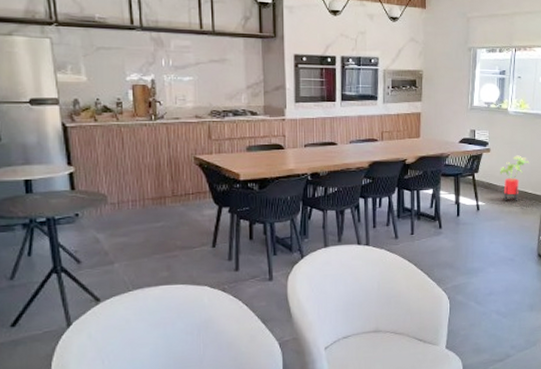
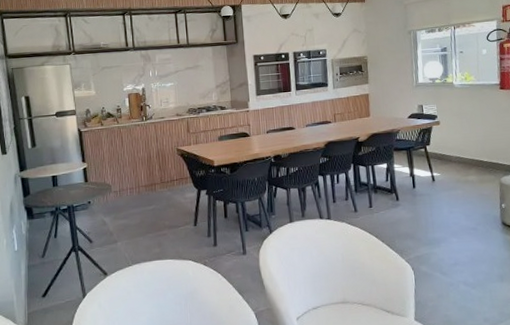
house plant: present [500,155,530,201] -> none [452,125,482,170]

